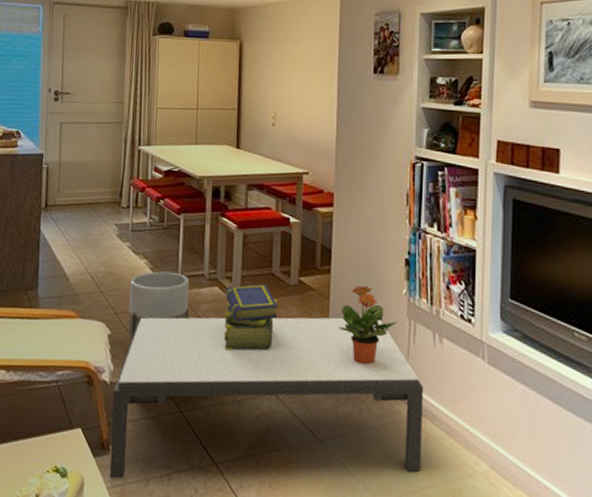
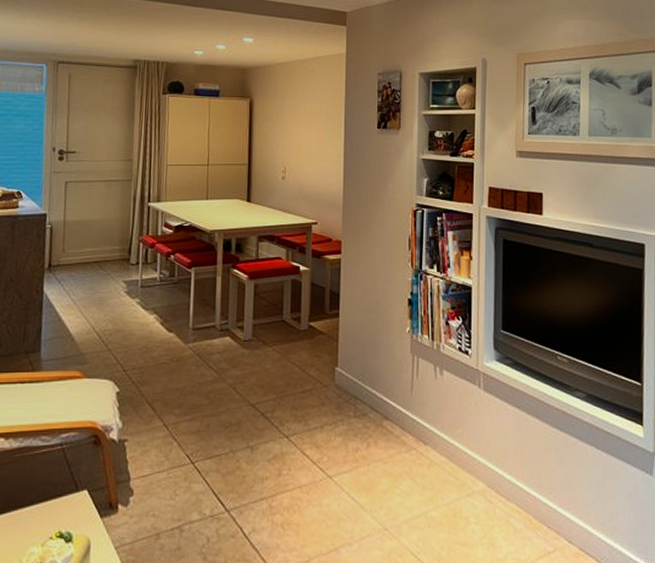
coffee table: present [109,317,423,479] -> none [117,357,426,537]
planter: present [127,271,190,338] -> none [136,325,201,394]
stack of books: present [224,284,278,351] -> none [236,331,289,398]
potted plant: present [339,285,397,364] -> none [347,326,402,400]

